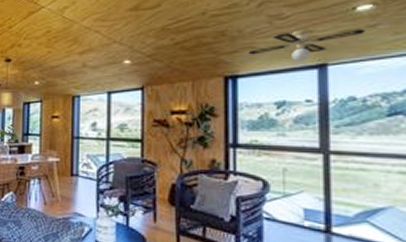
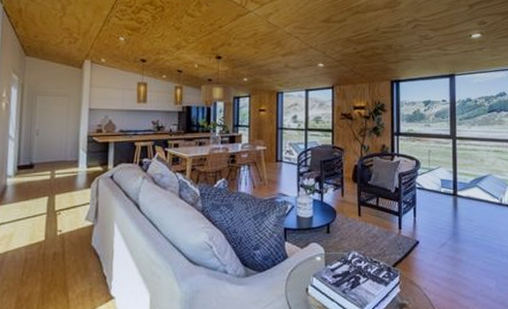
ceiling fan: present [248,29,366,63] -> none [406,48,477,73]

